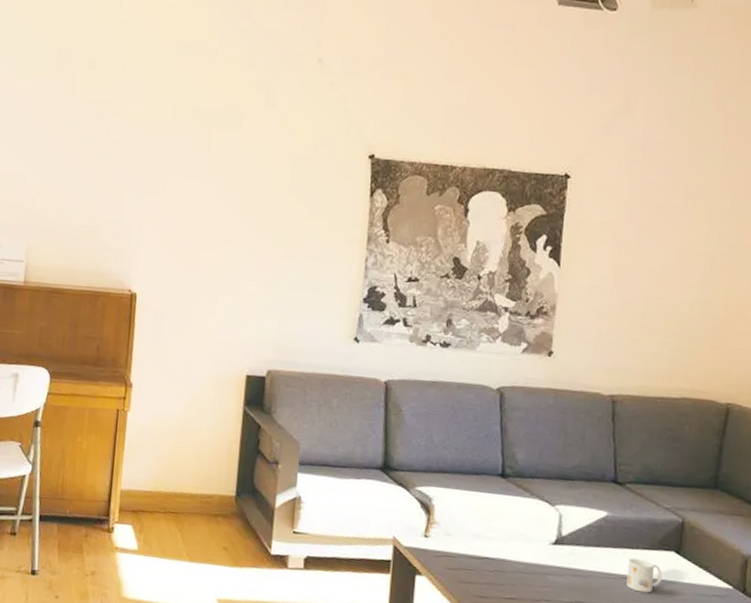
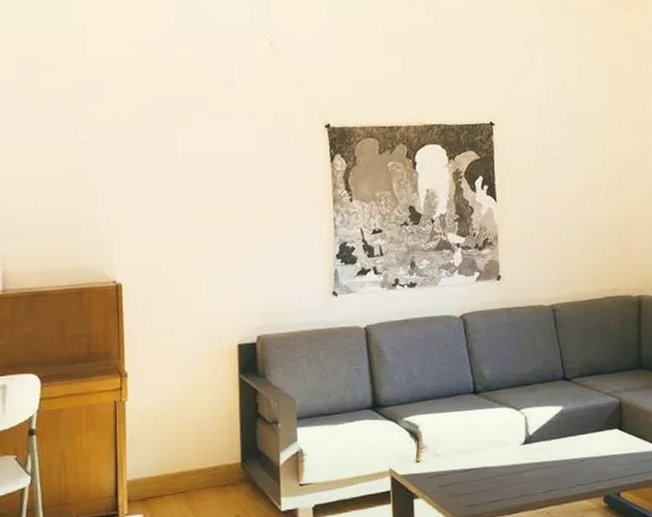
mug: present [626,558,662,593] -> none [583,441,611,470]

